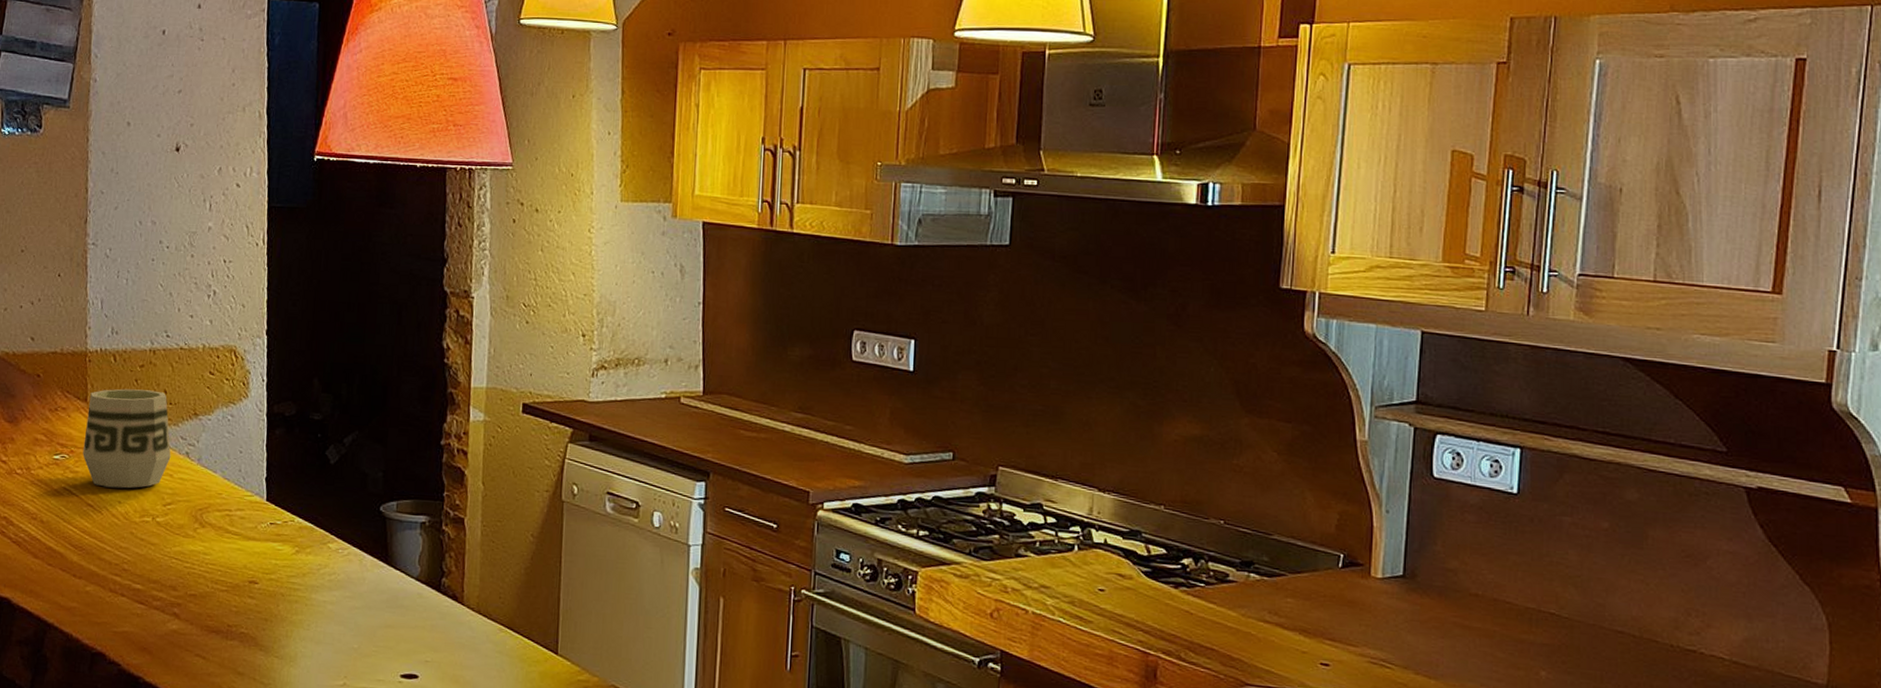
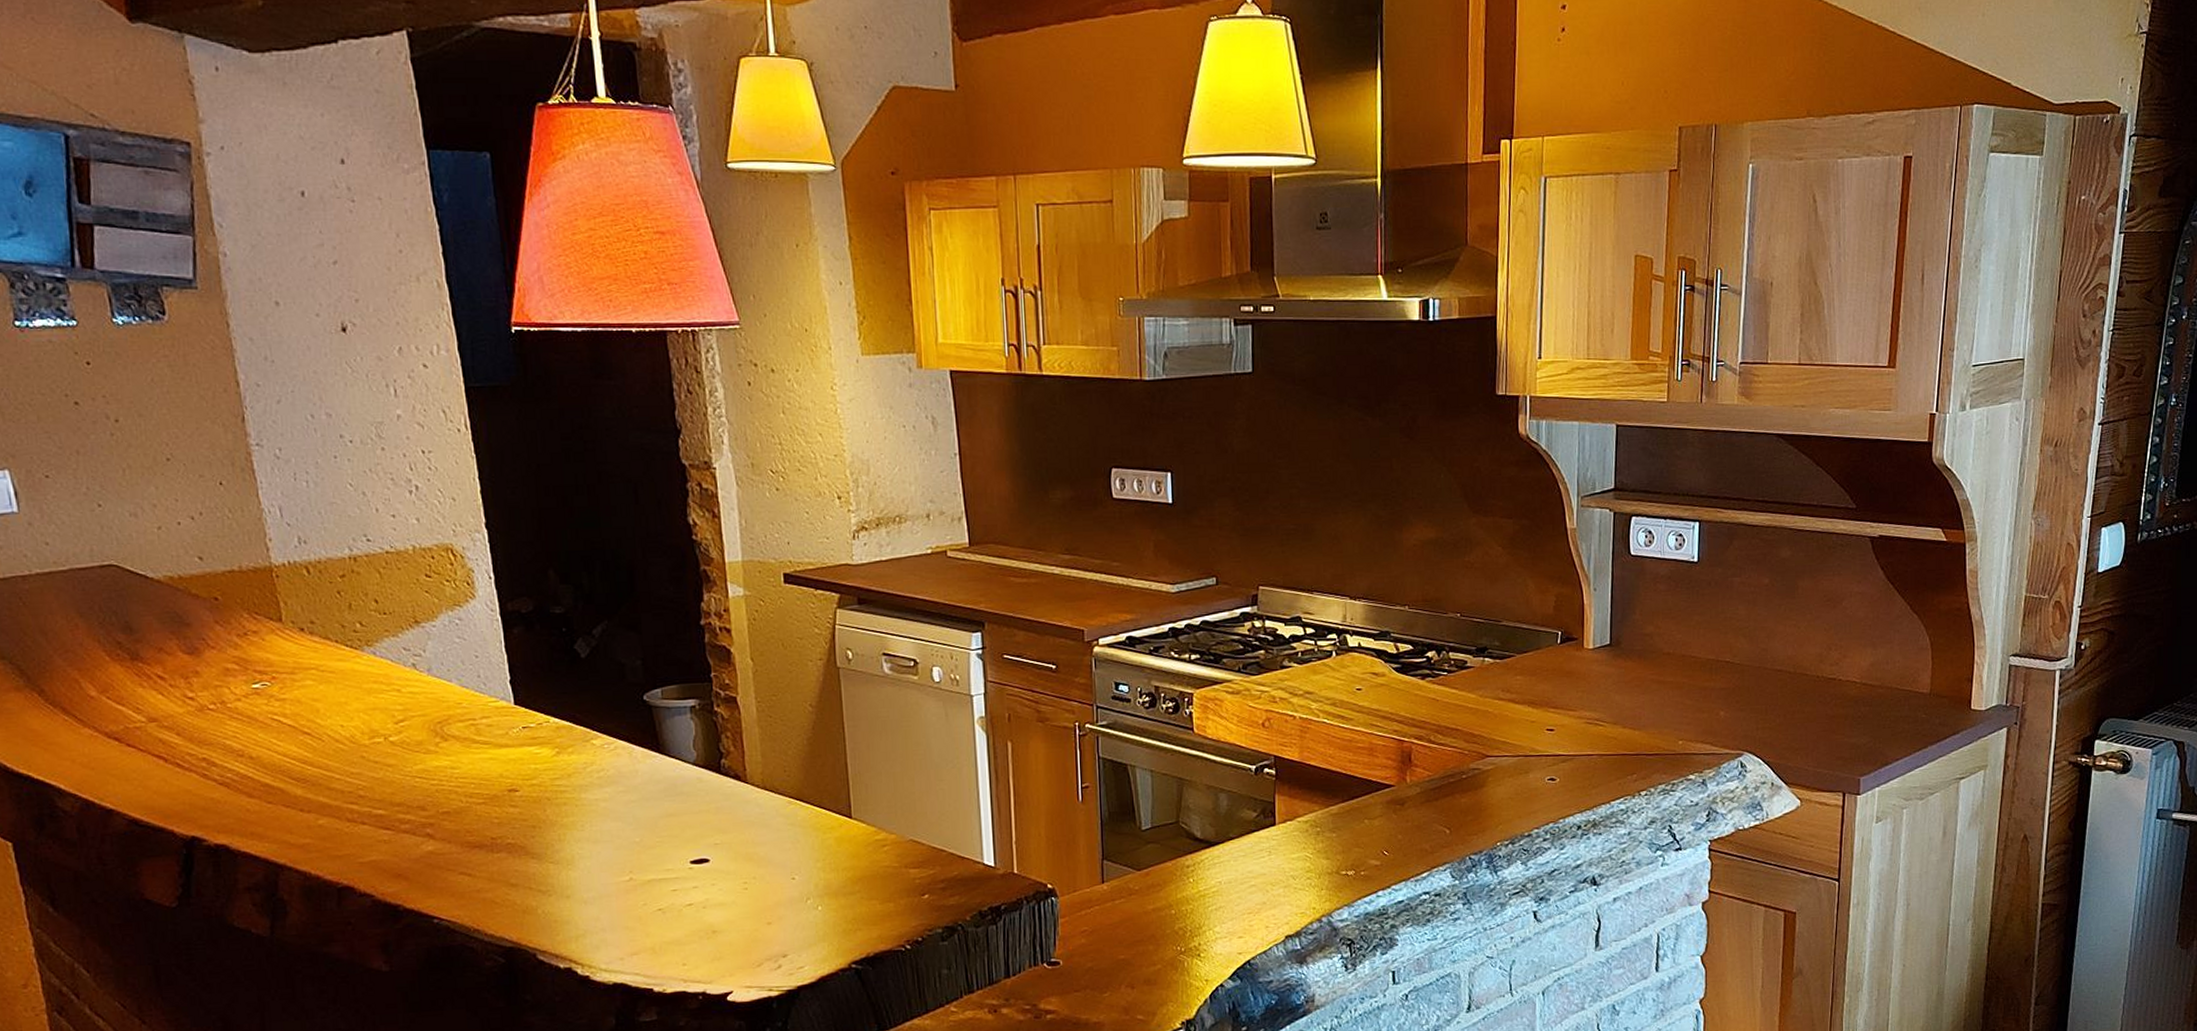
cup: present [83,388,171,489] -> none [284,601,395,712]

